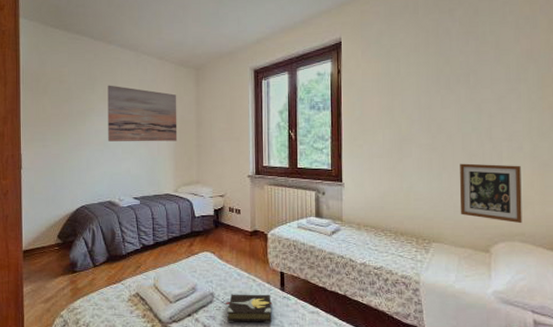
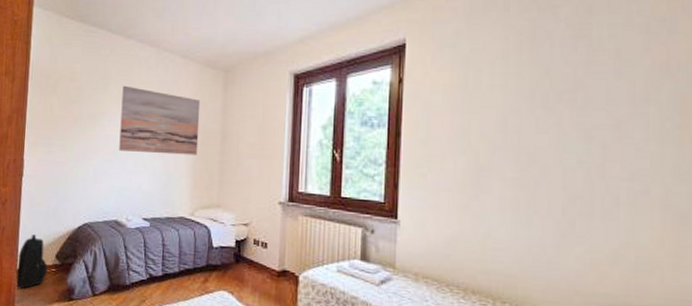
backpack: none [22,219,51,267] -> present [16,234,48,289]
picture frame: present [460,163,522,224] -> none [555,206,646,294]

